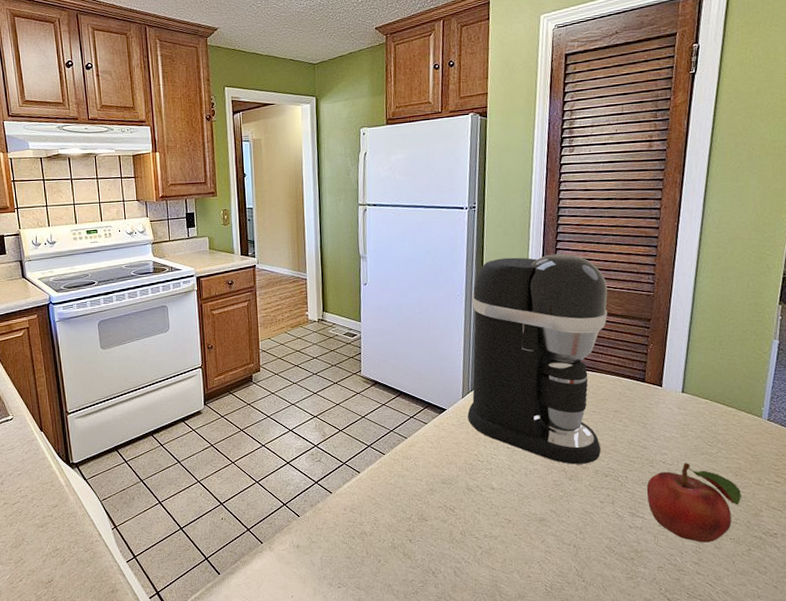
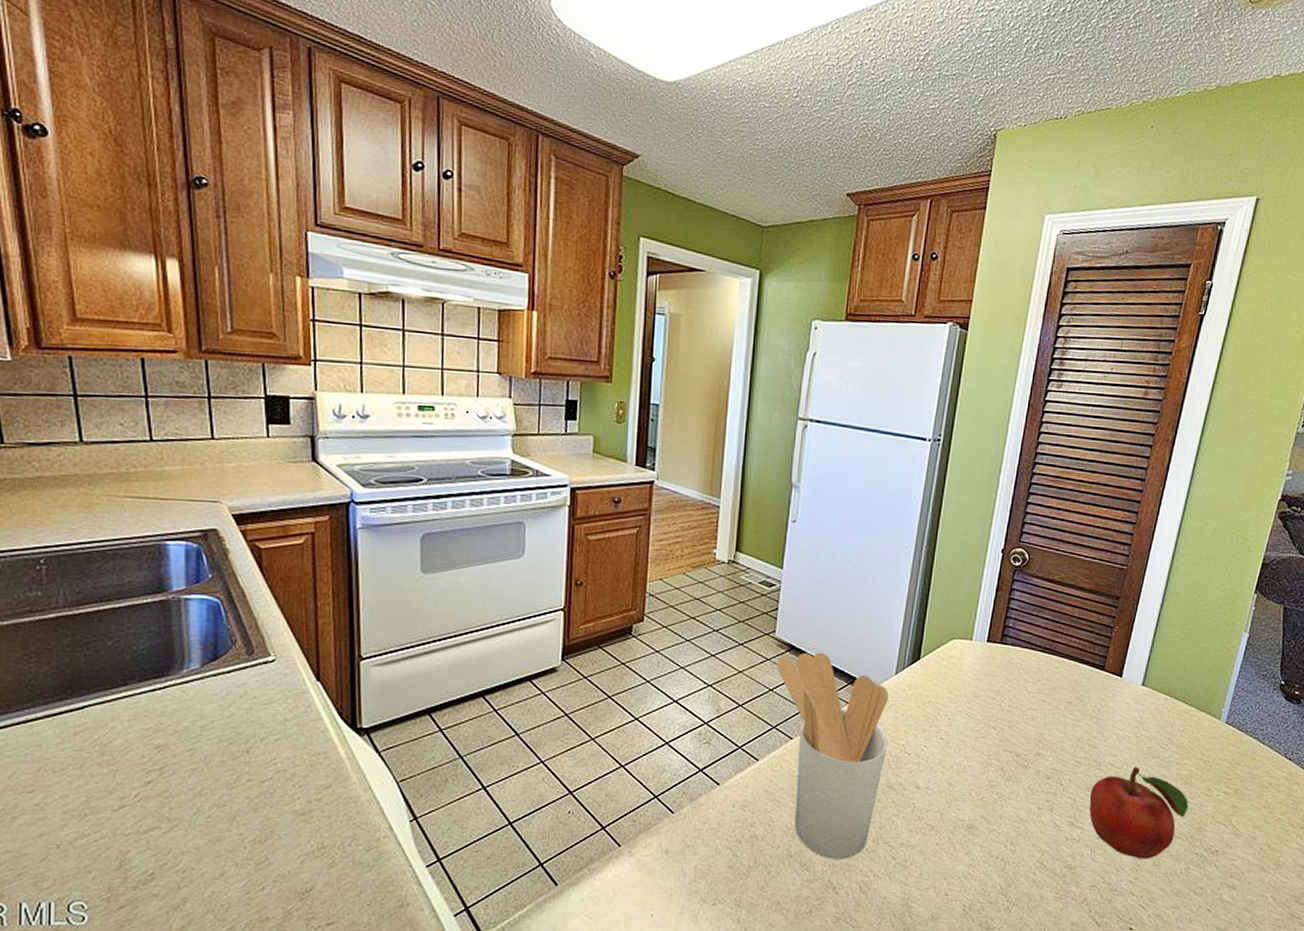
utensil holder: none [365,384,463,549] -> present [776,652,889,859]
coffee maker: present [467,253,607,465] -> none [899,506,1078,763]

